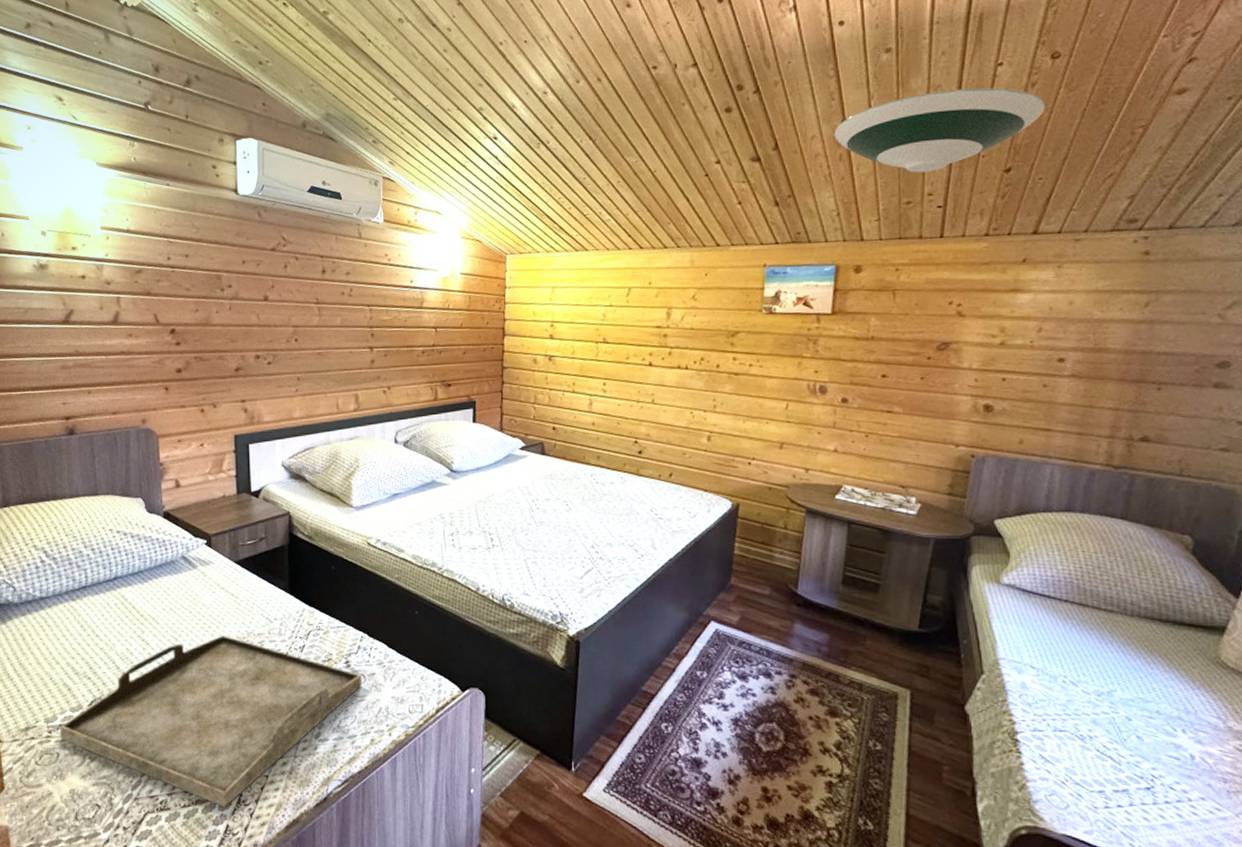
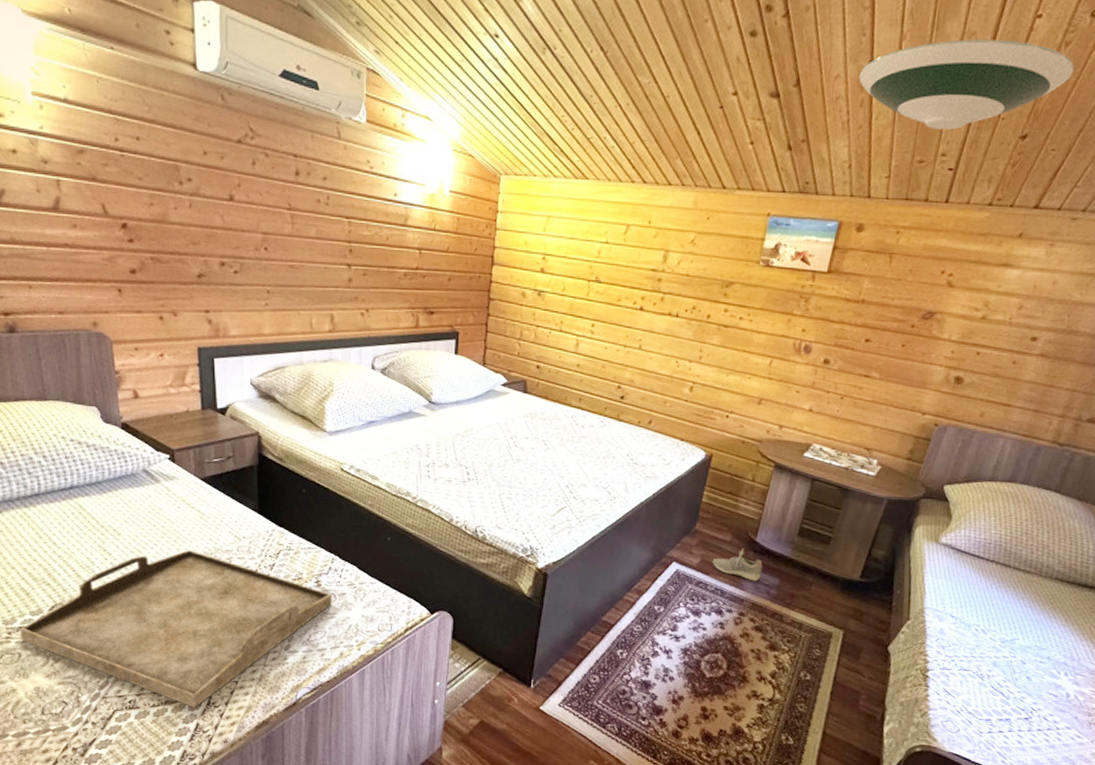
shoe: none [753,601,809,638] -> present [712,547,763,582]

